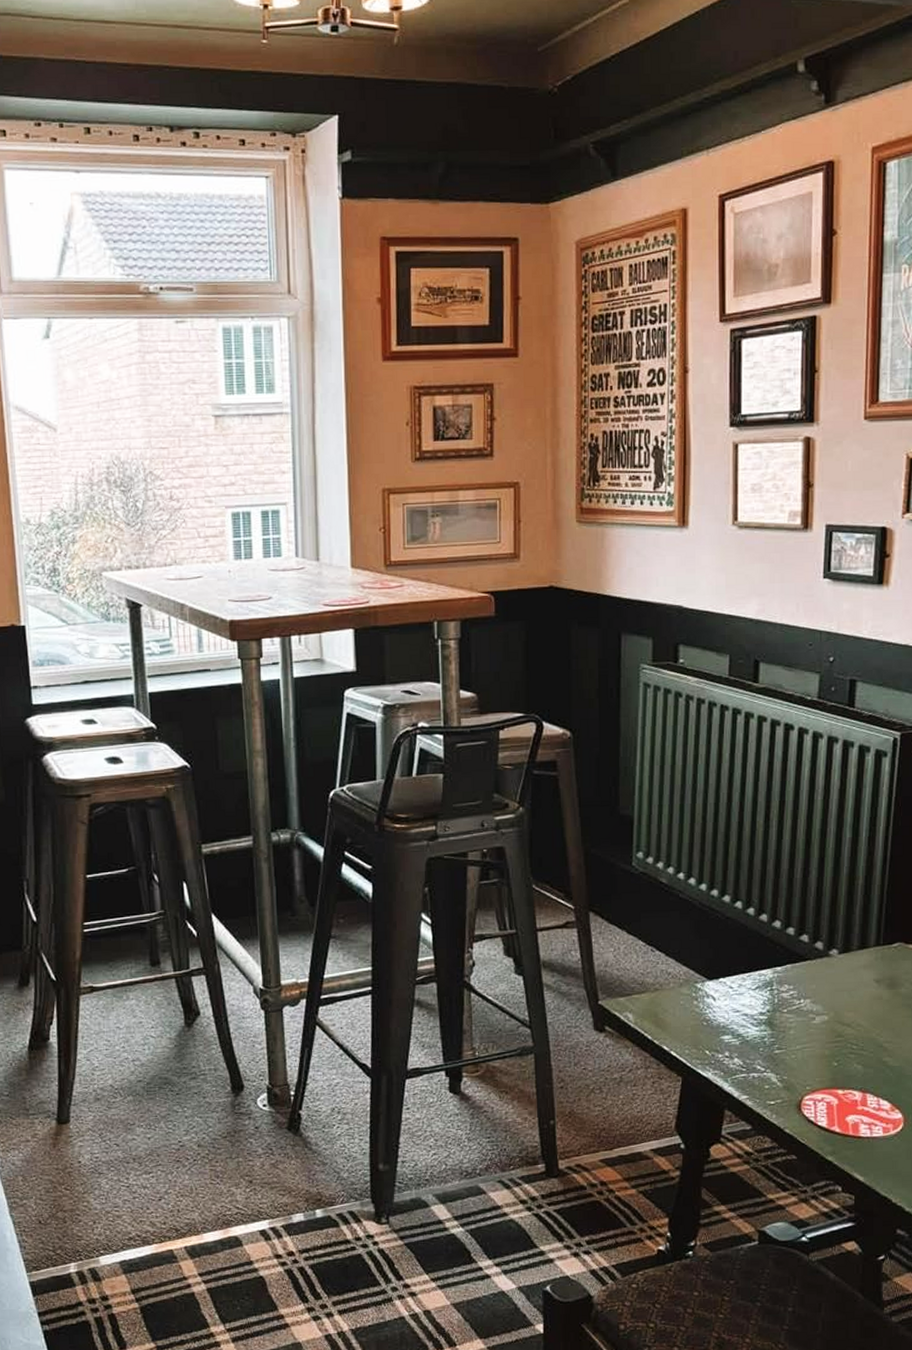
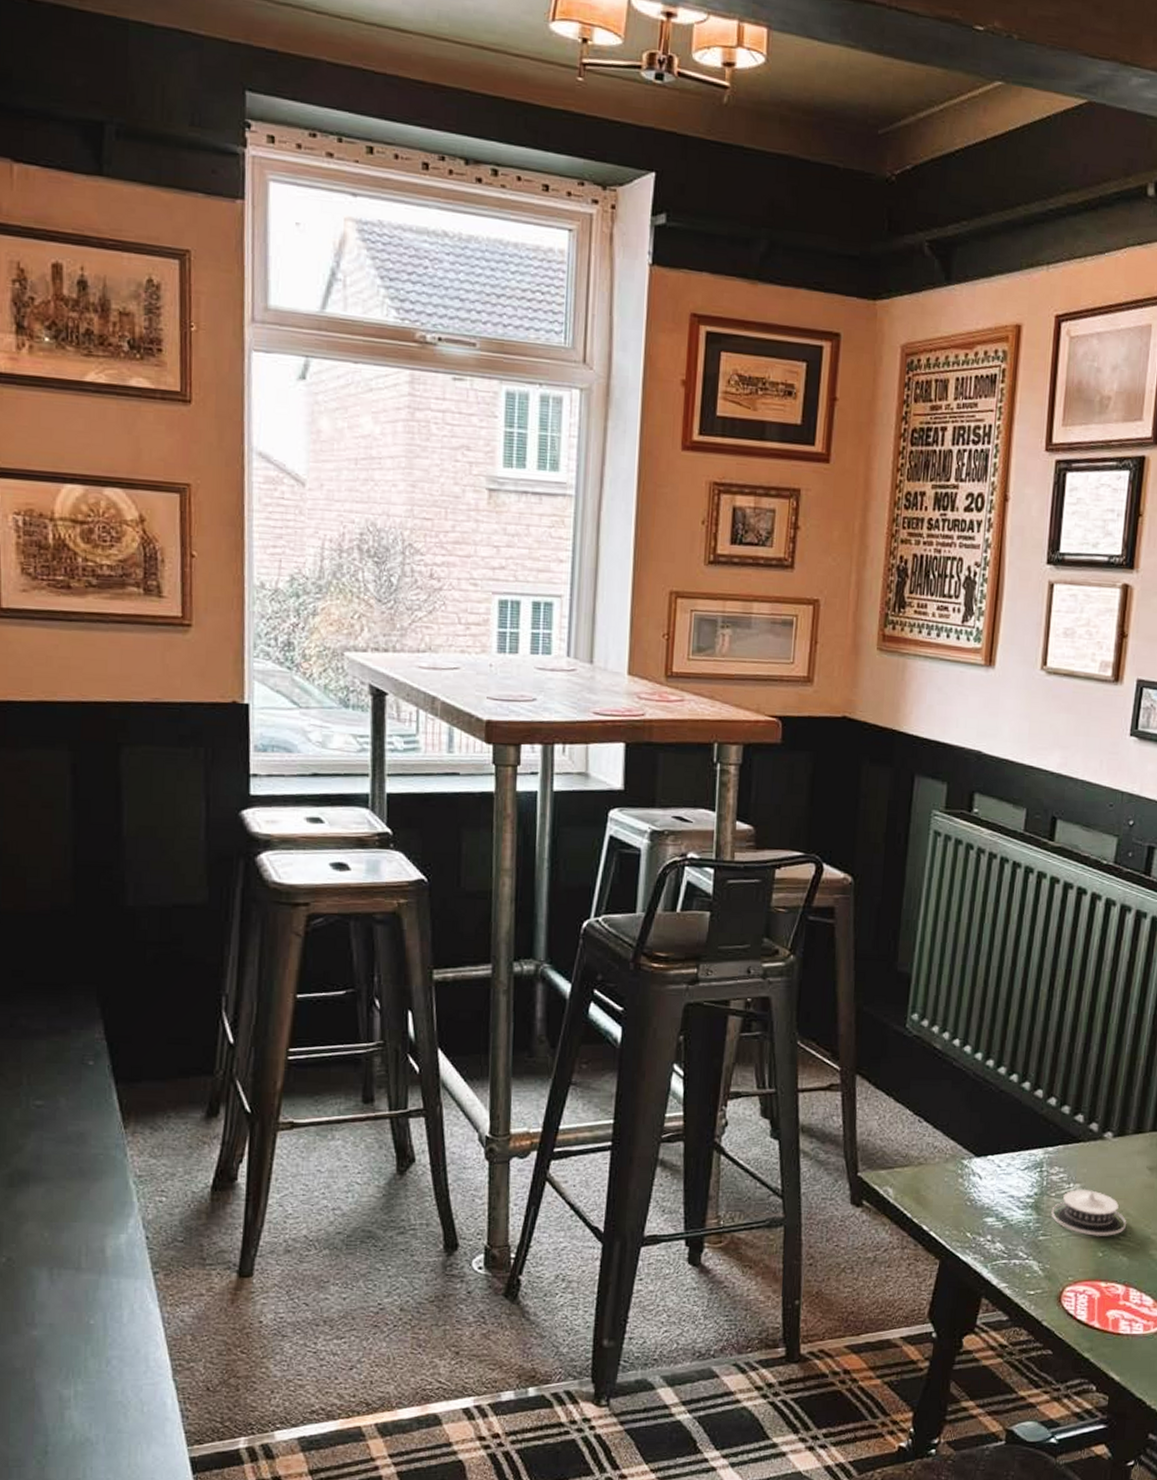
architectural model: none [784,1004,859,1047] -> present [1051,1190,1127,1236]

